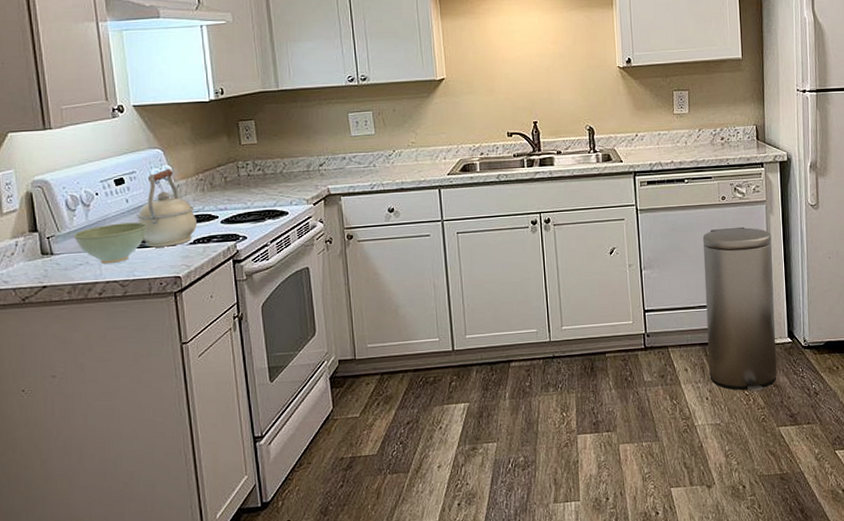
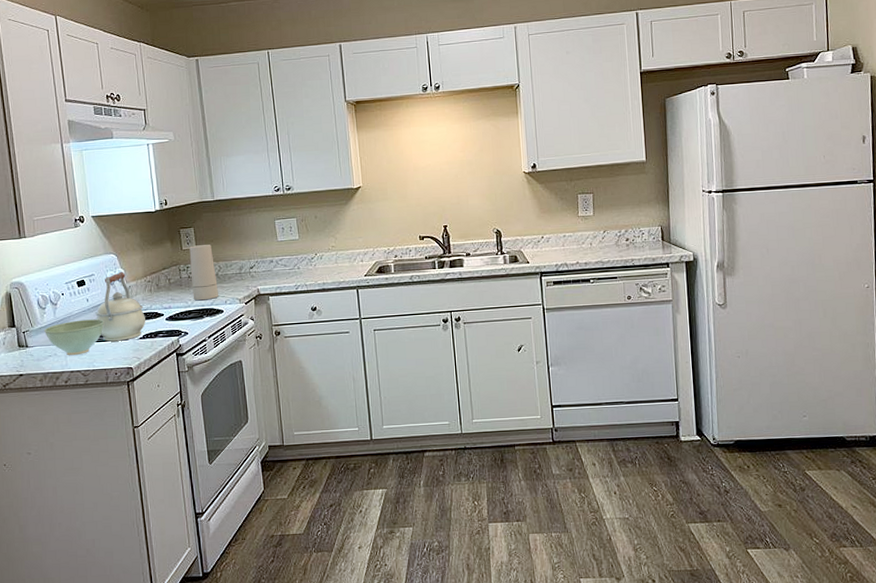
canister: none [249,139,283,202] -> present [189,244,218,301]
pedal bin: present [702,226,777,392] -> none [608,325,686,488]

